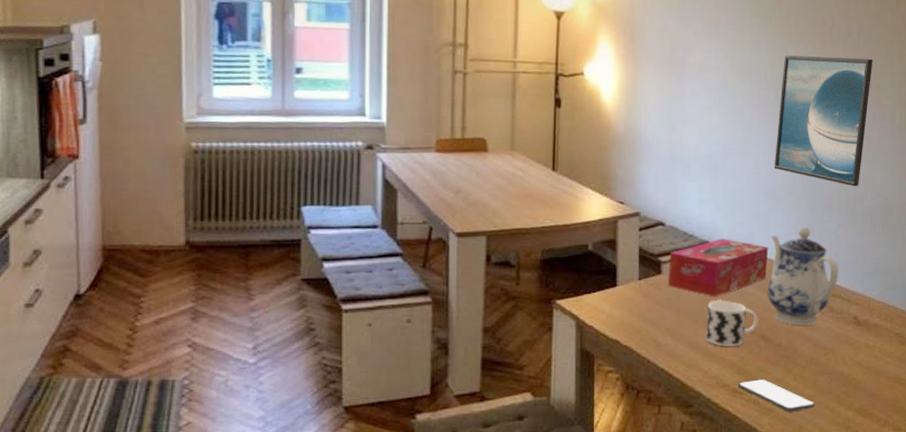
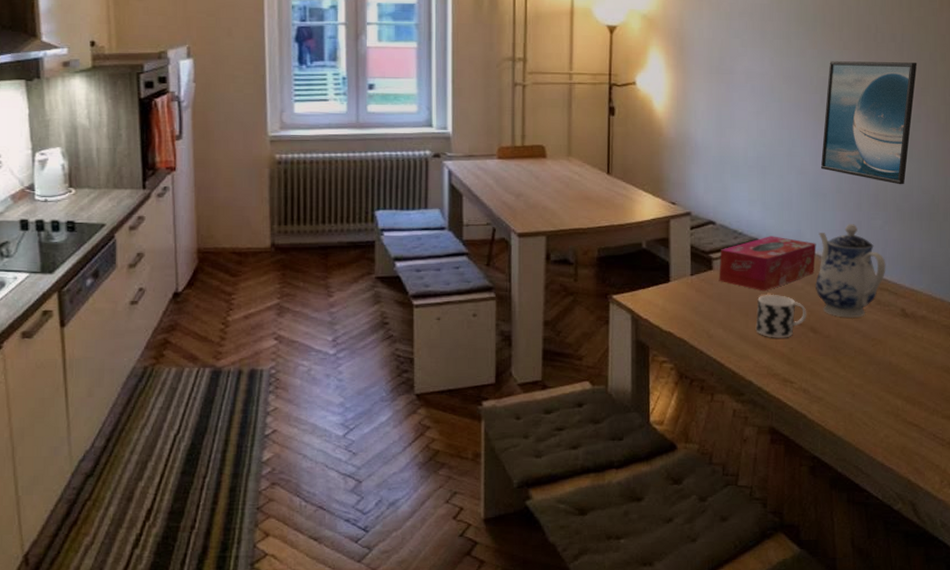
smartphone: present [738,379,815,413] -> none [788,369,864,401]

